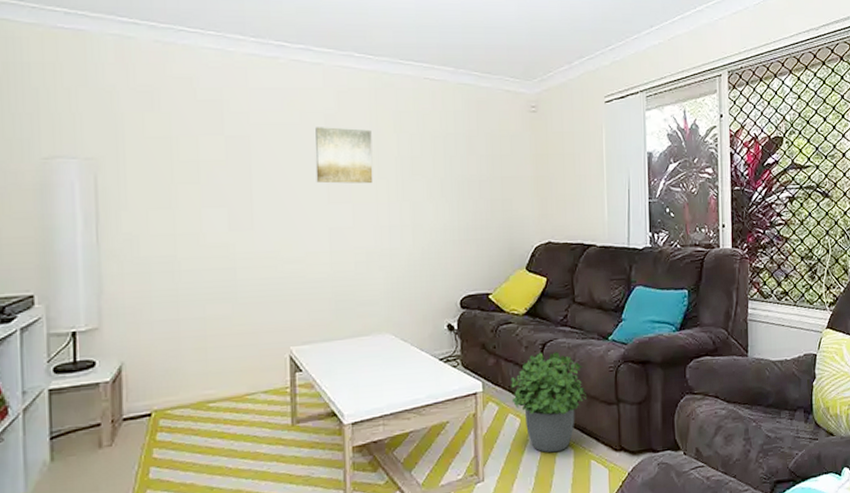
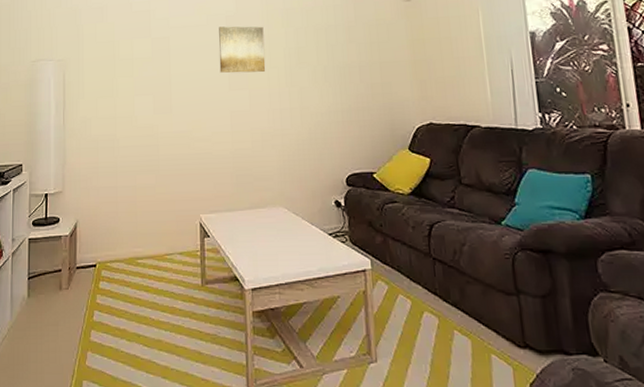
potted plant: present [511,352,588,453] -> none [399,233,482,341]

